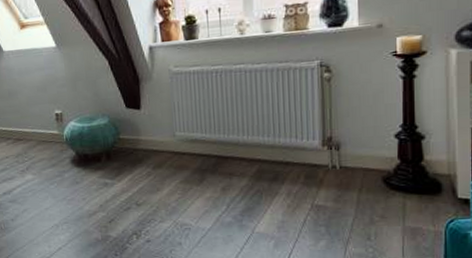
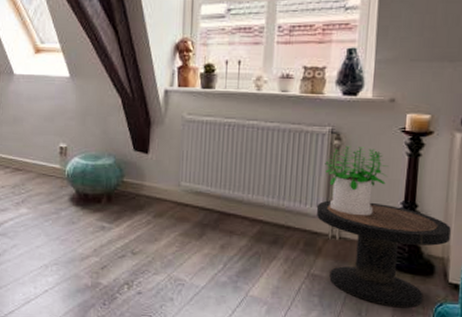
side table: none [313,128,455,228] -> present [316,200,451,307]
potted plant: none [317,76,383,144] -> present [325,145,388,216]

